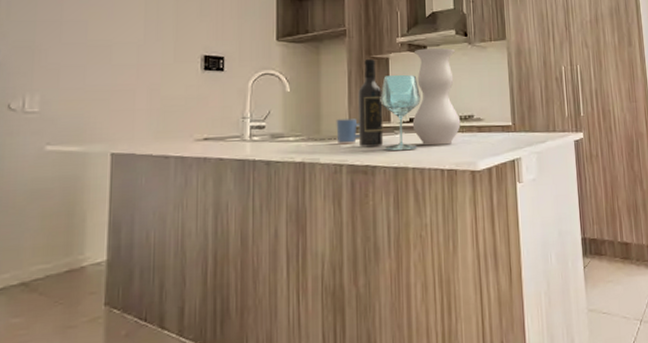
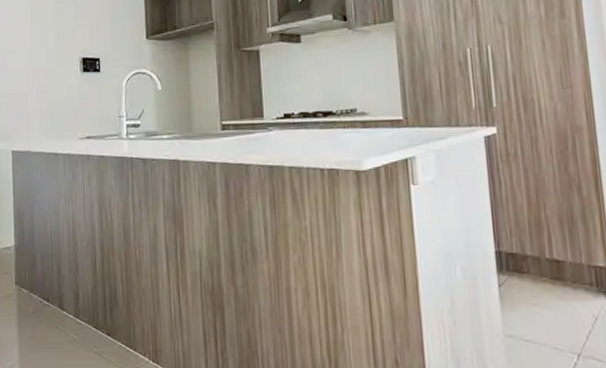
mug: present [336,119,359,145] -> none [207,115,232,142]
wine bottle: present [358,59,384,148] -> none [229,52,257,145]
wine glass: present [380,75,420,151] -> none [251,67,295,149]
vase: present [412,48,461,146] -> none [286,35,342,143]

